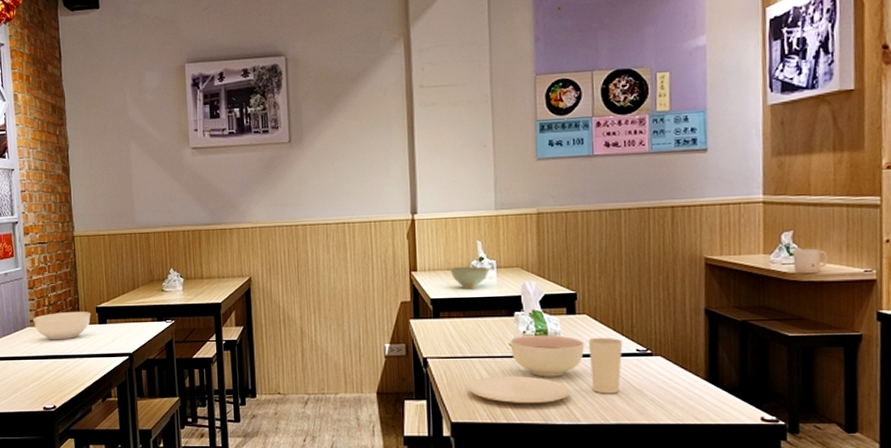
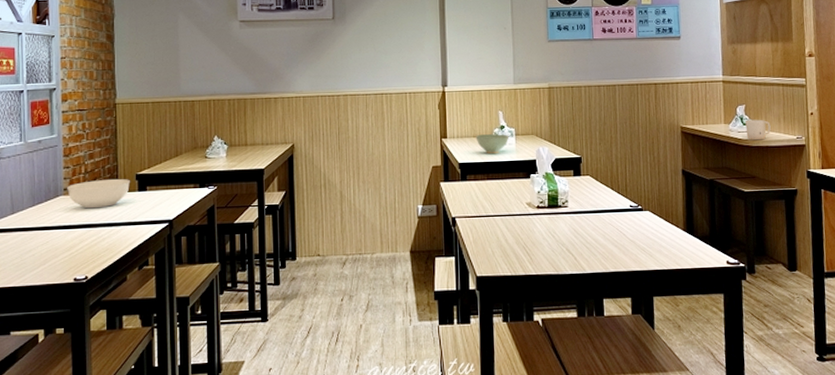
plate: present [467,376,571,403] -> none [491,231,578,257]
bowl: present [510,335,585,377] -> none [527,194,589,232]
cup: present [588,337,623,394] -> none [591,195,619,246]

